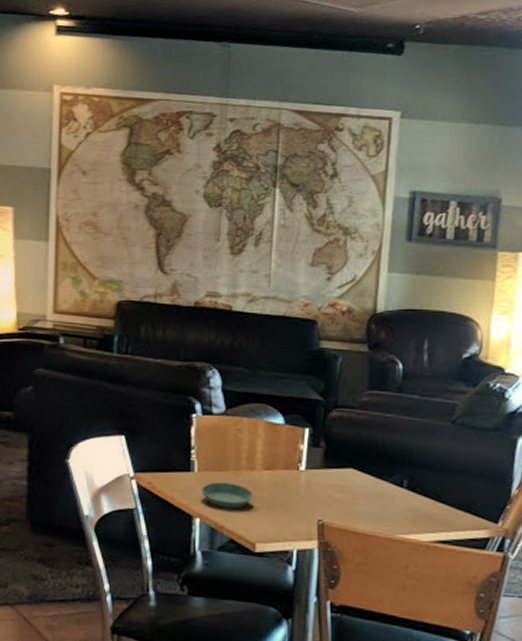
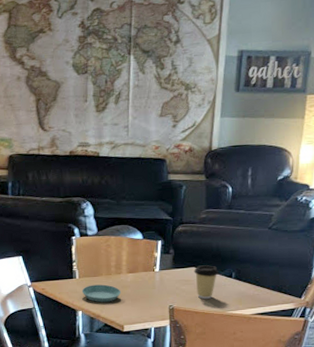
coffee cup: none [351,466,385,514] -> present [194,265,218,299]

